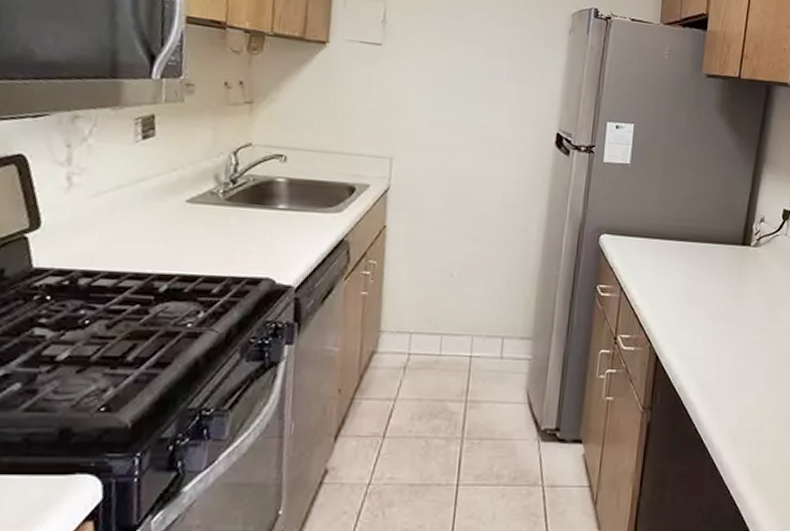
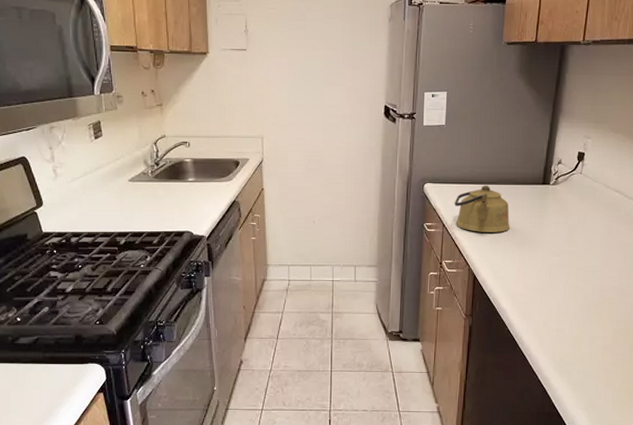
kettle: none [636,241,703,302] -> present [454,185,510,233]

